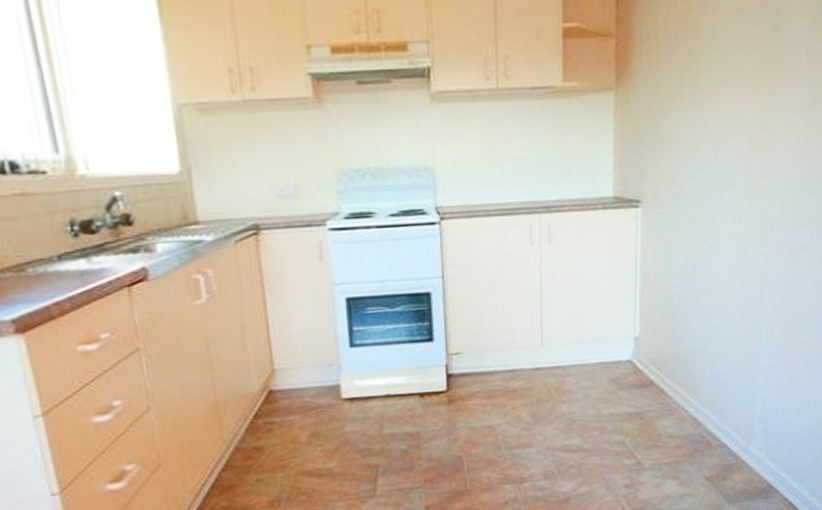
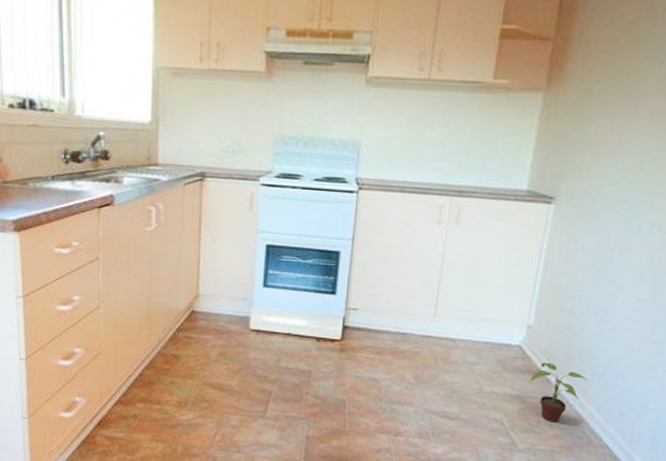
potted plant: none [645,371,698,433] -> present [530,362,588,423]

